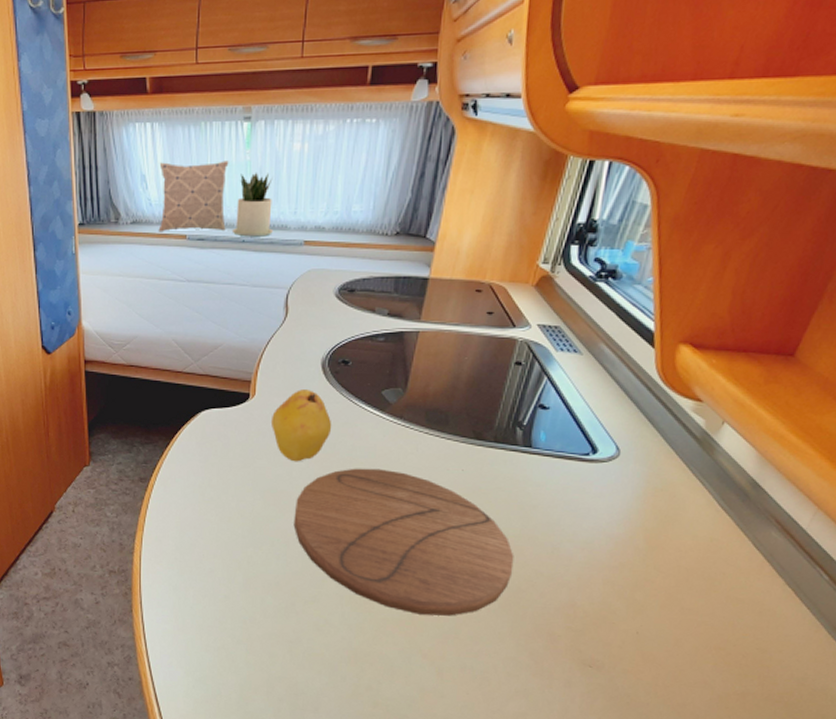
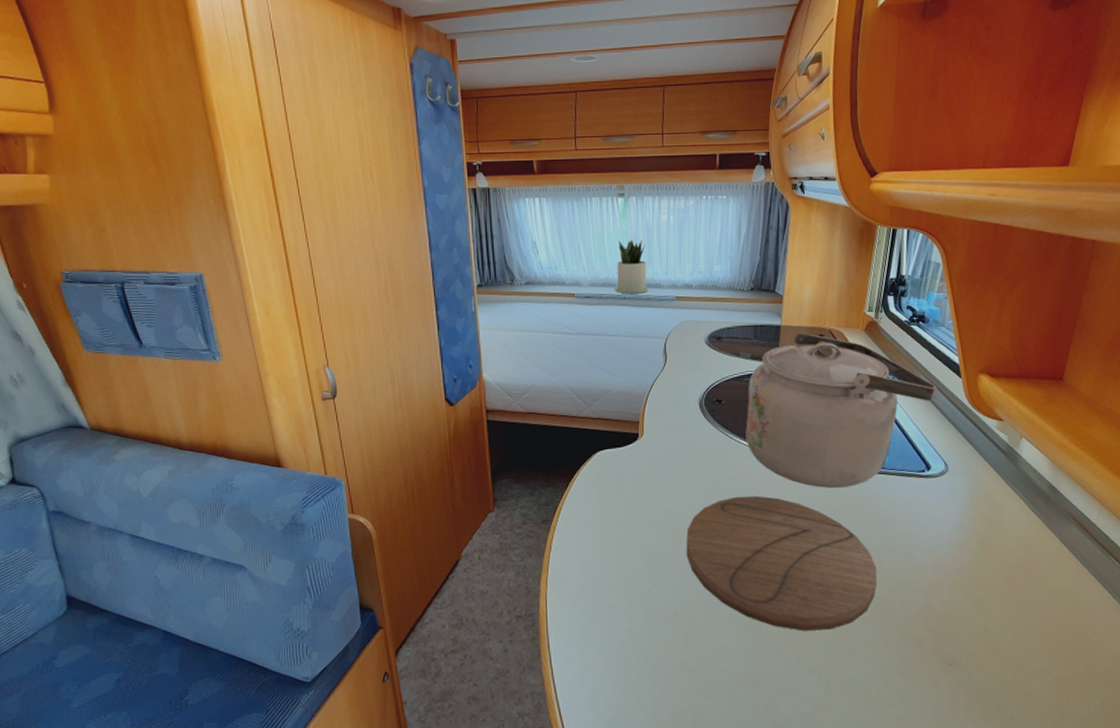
pillow: present [158,160,229,232] -> none [549,230,609,292]
fruit: present [270,389,332,462] -> none [659,427,713,495]
kettle: none [372,287,620,466] -> present [744,333,937,488]

